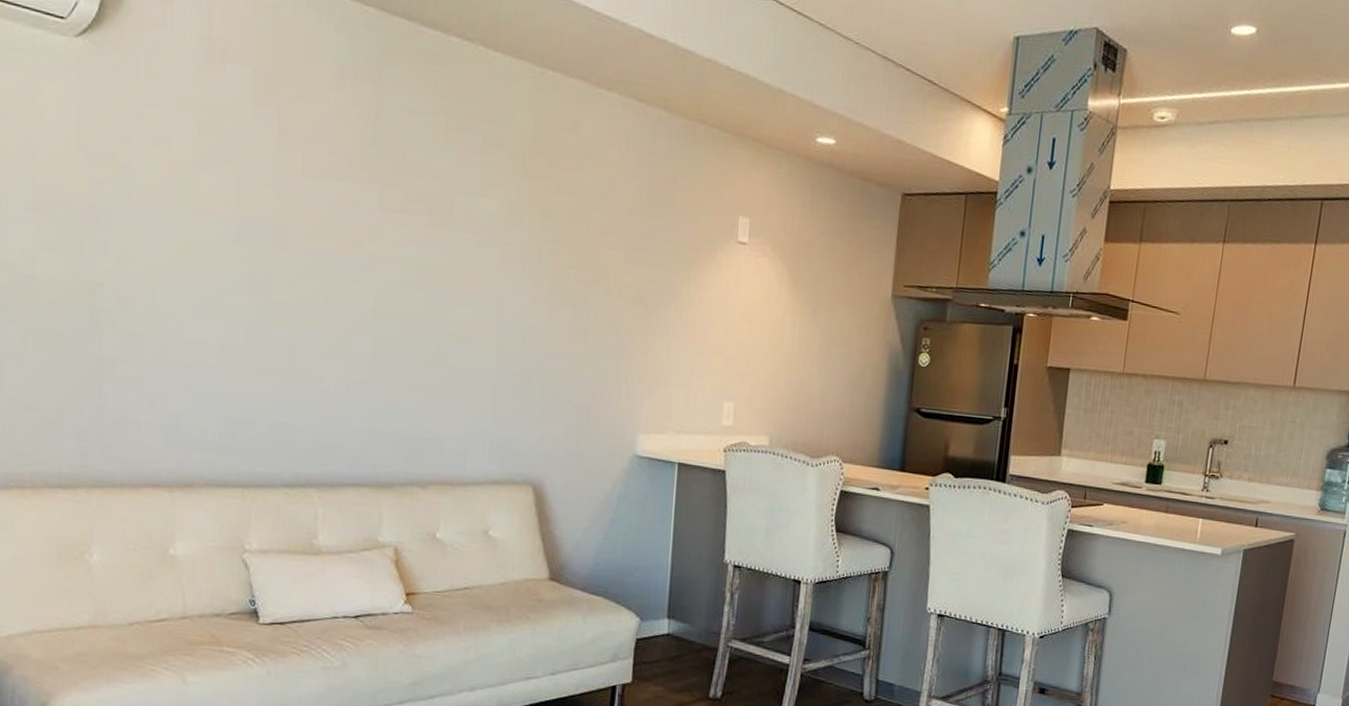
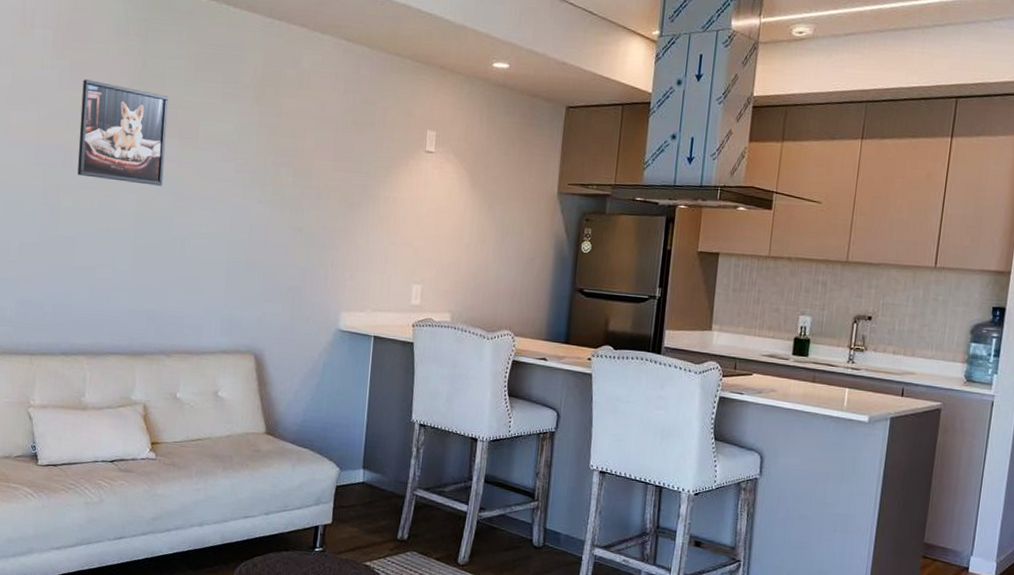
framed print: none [294,135,412,277] -> present [77,79,168,186]

